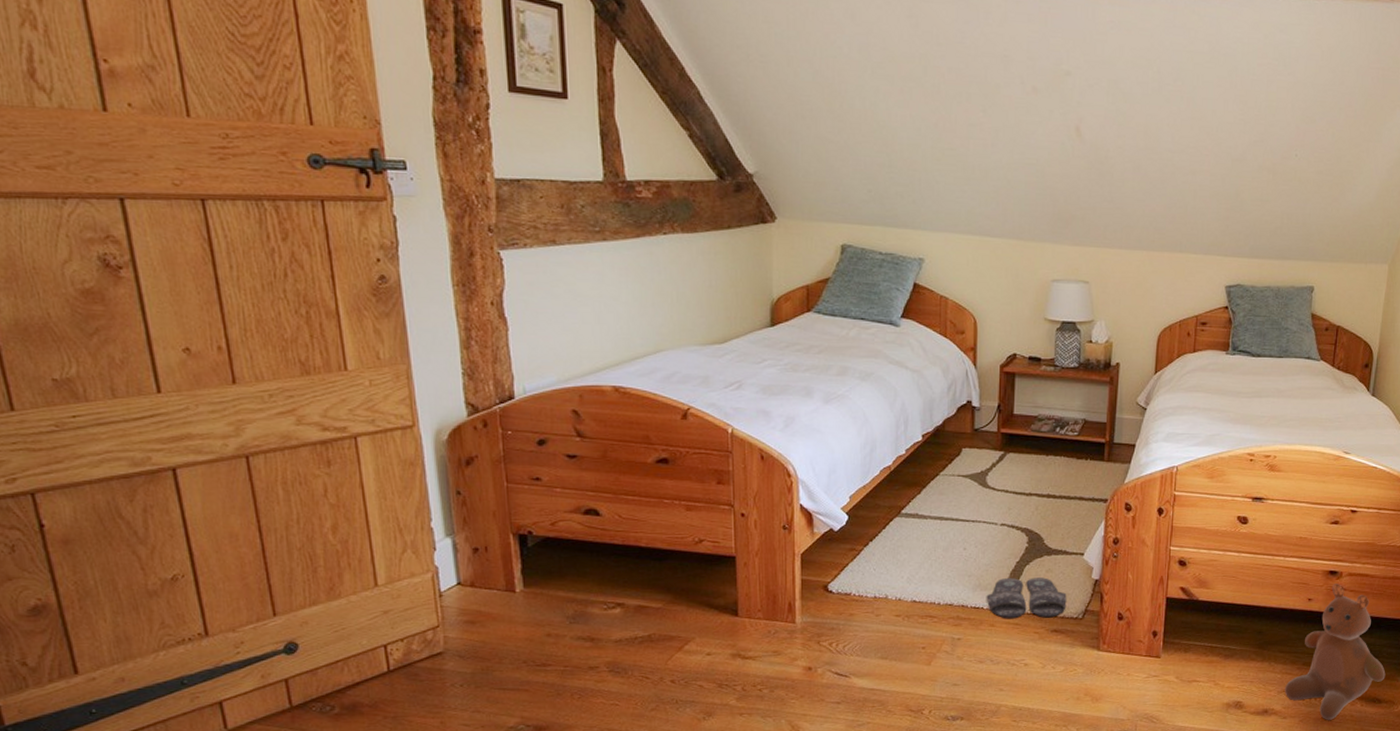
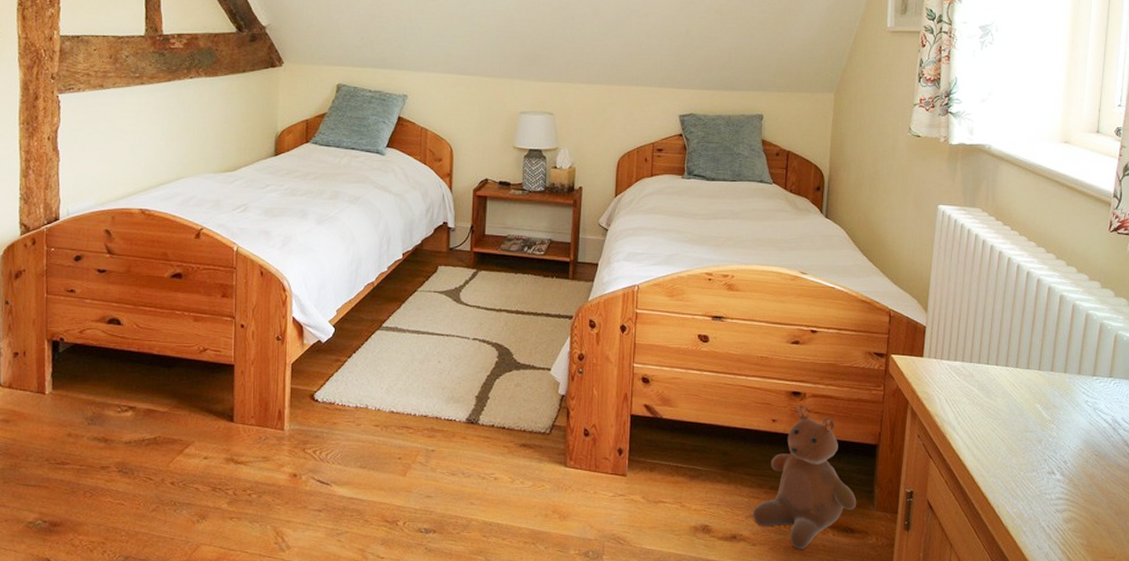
slippers: present [986,577,1067,619] -> none [458,392,535,432]

